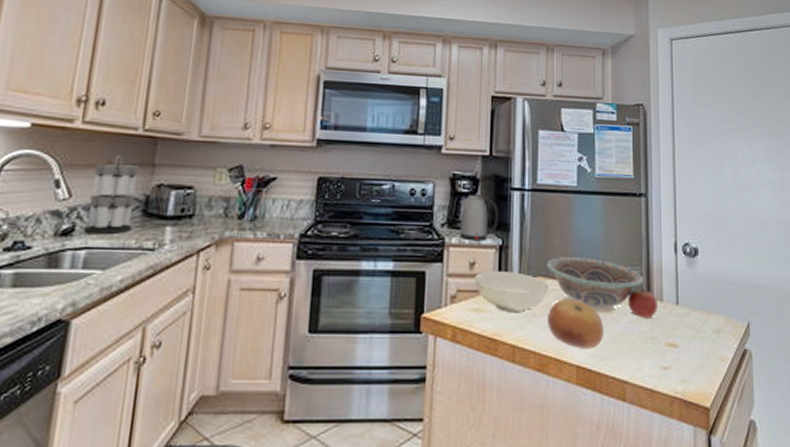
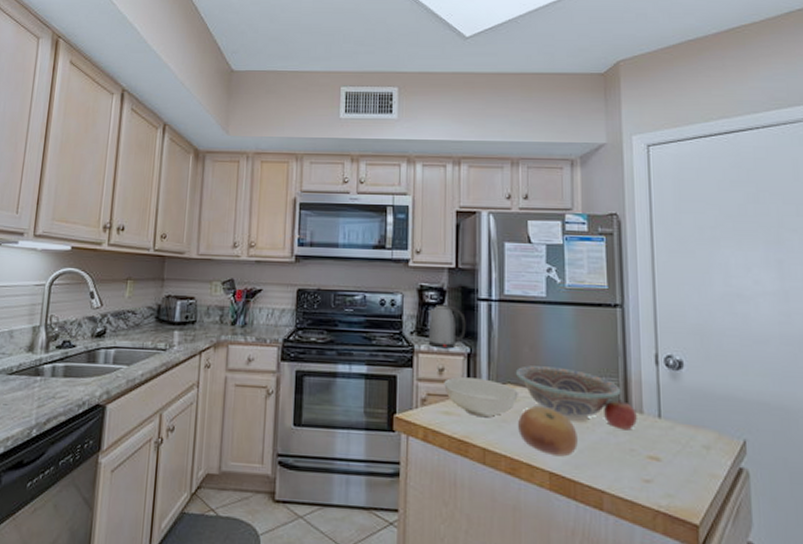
spice rack: present [83,155,140,235] -> none [112,271,152,337]

